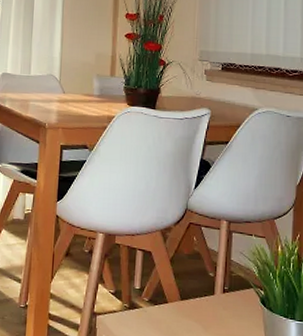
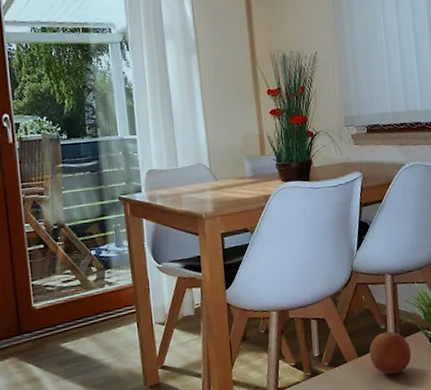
fruit: none [193,280,239,328] -> present [369,331,412,375]

